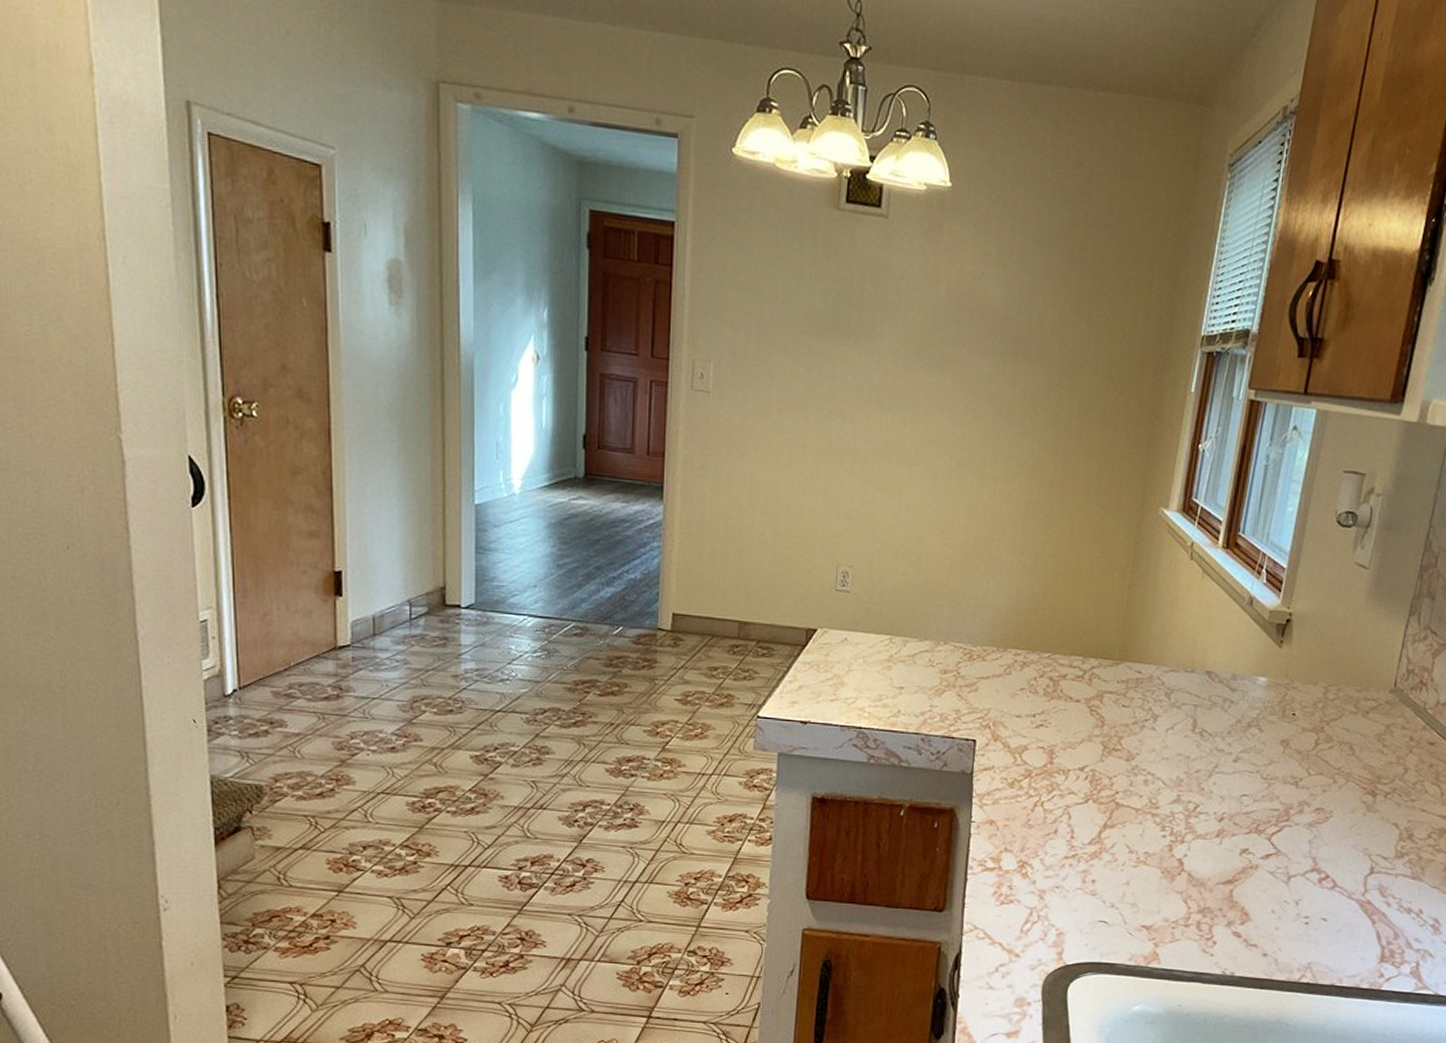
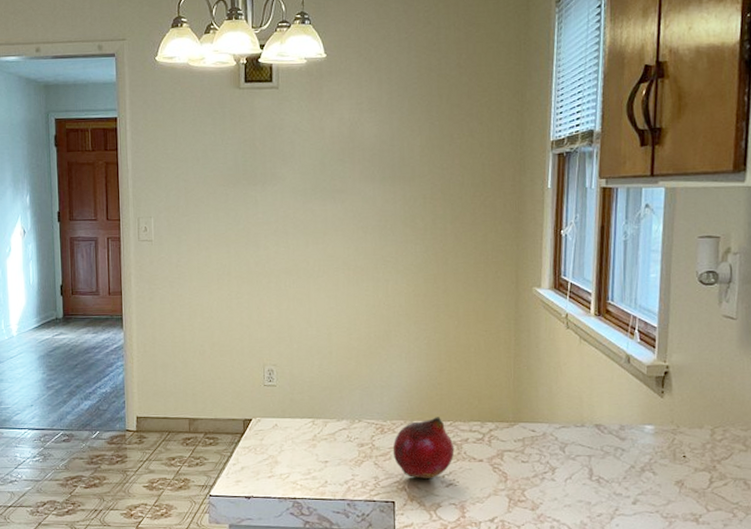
fruit: none [979,646,1050,717] -> present [392,417,455,479]

